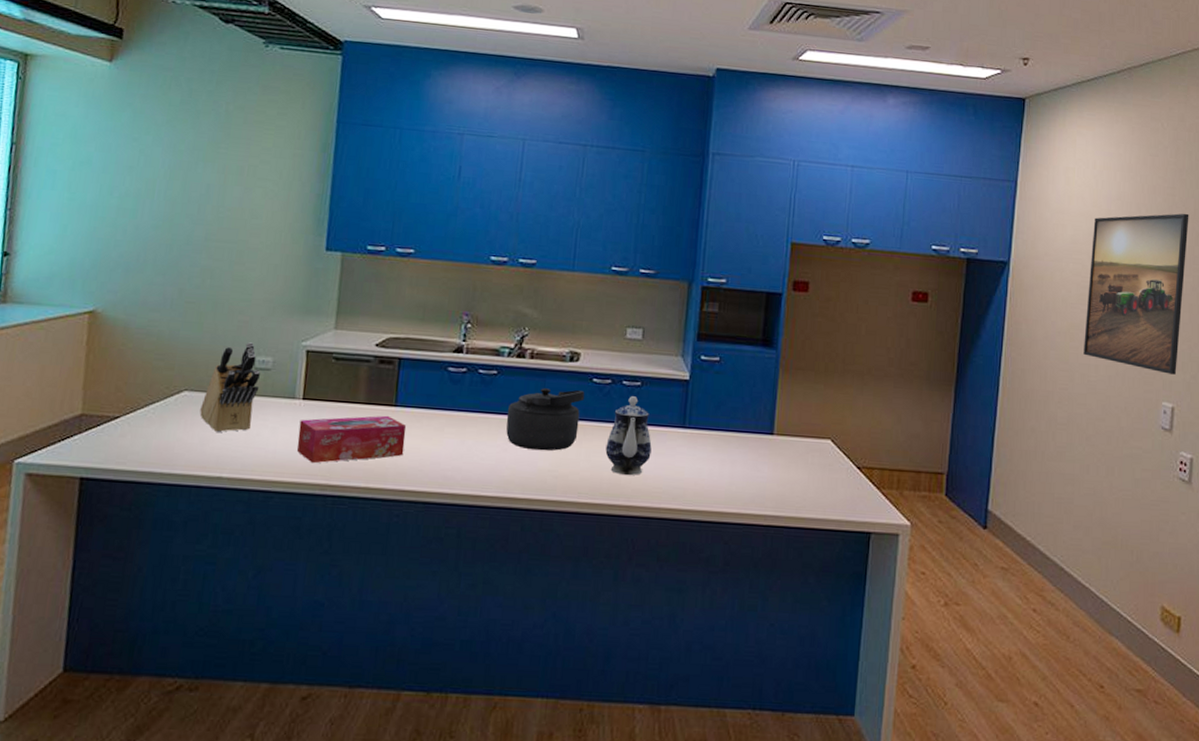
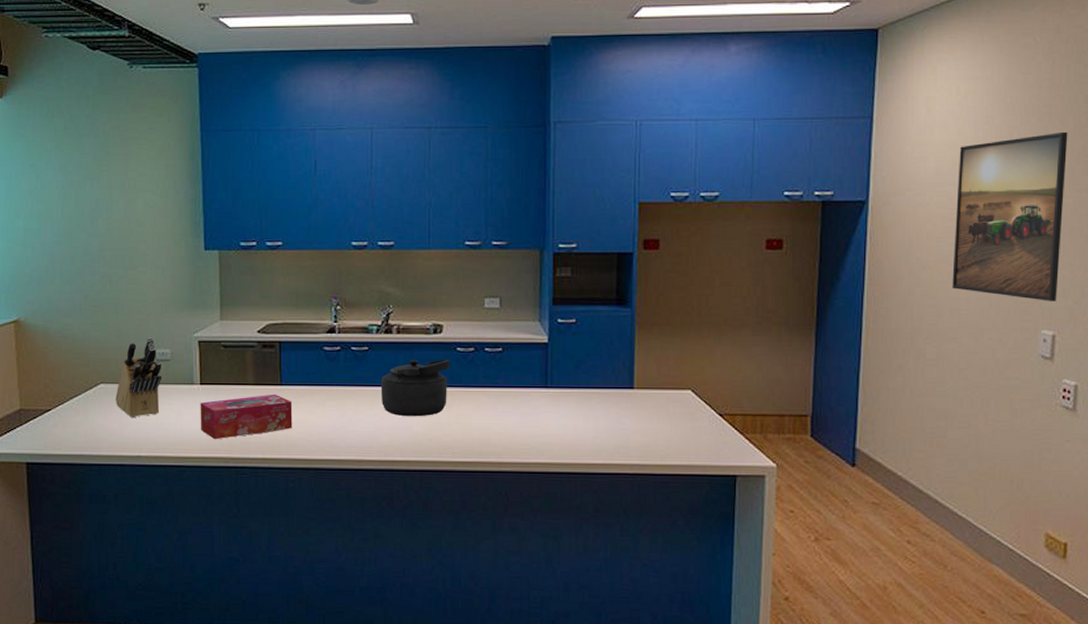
teapot: present [605,396,652,476] -> none [474,362,517,435]

